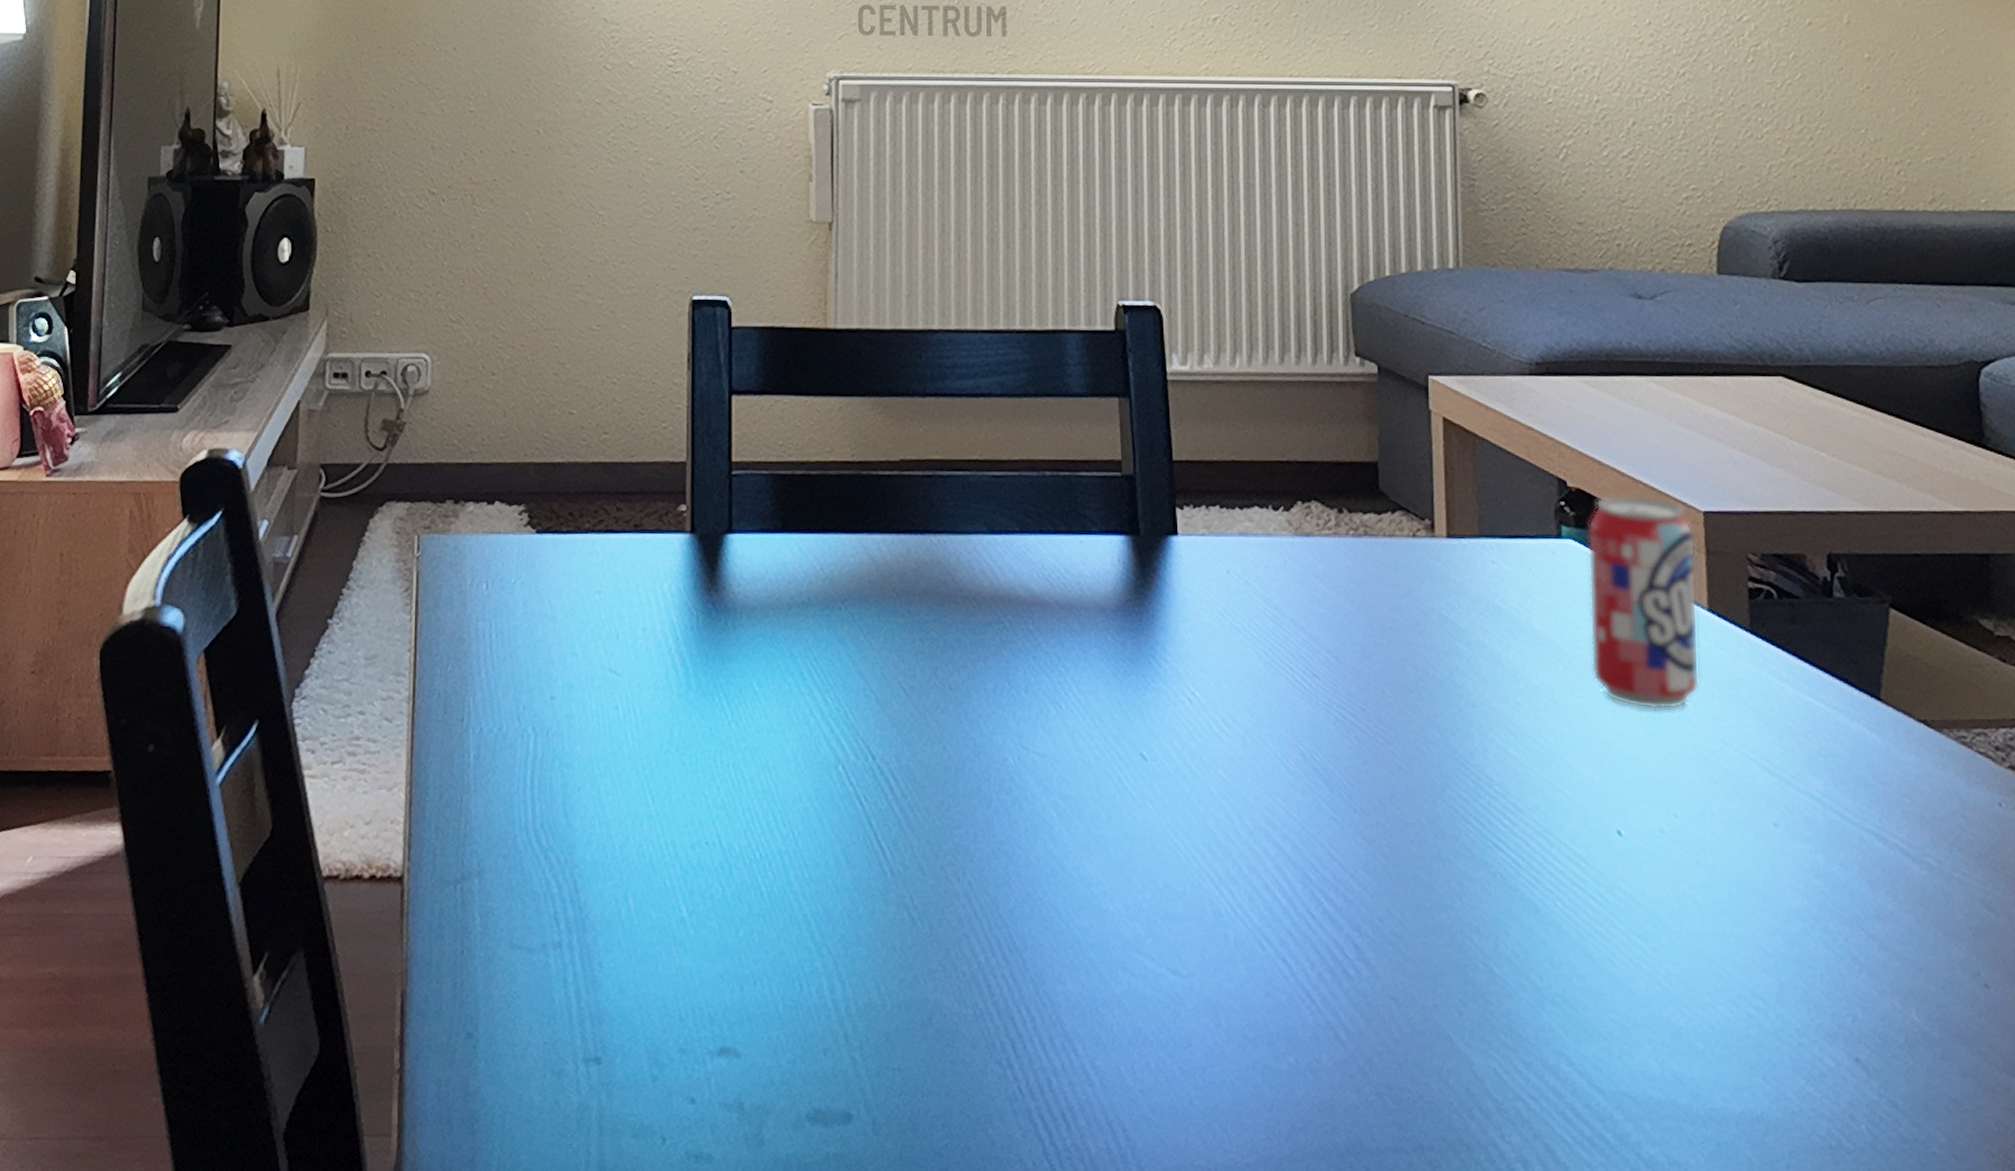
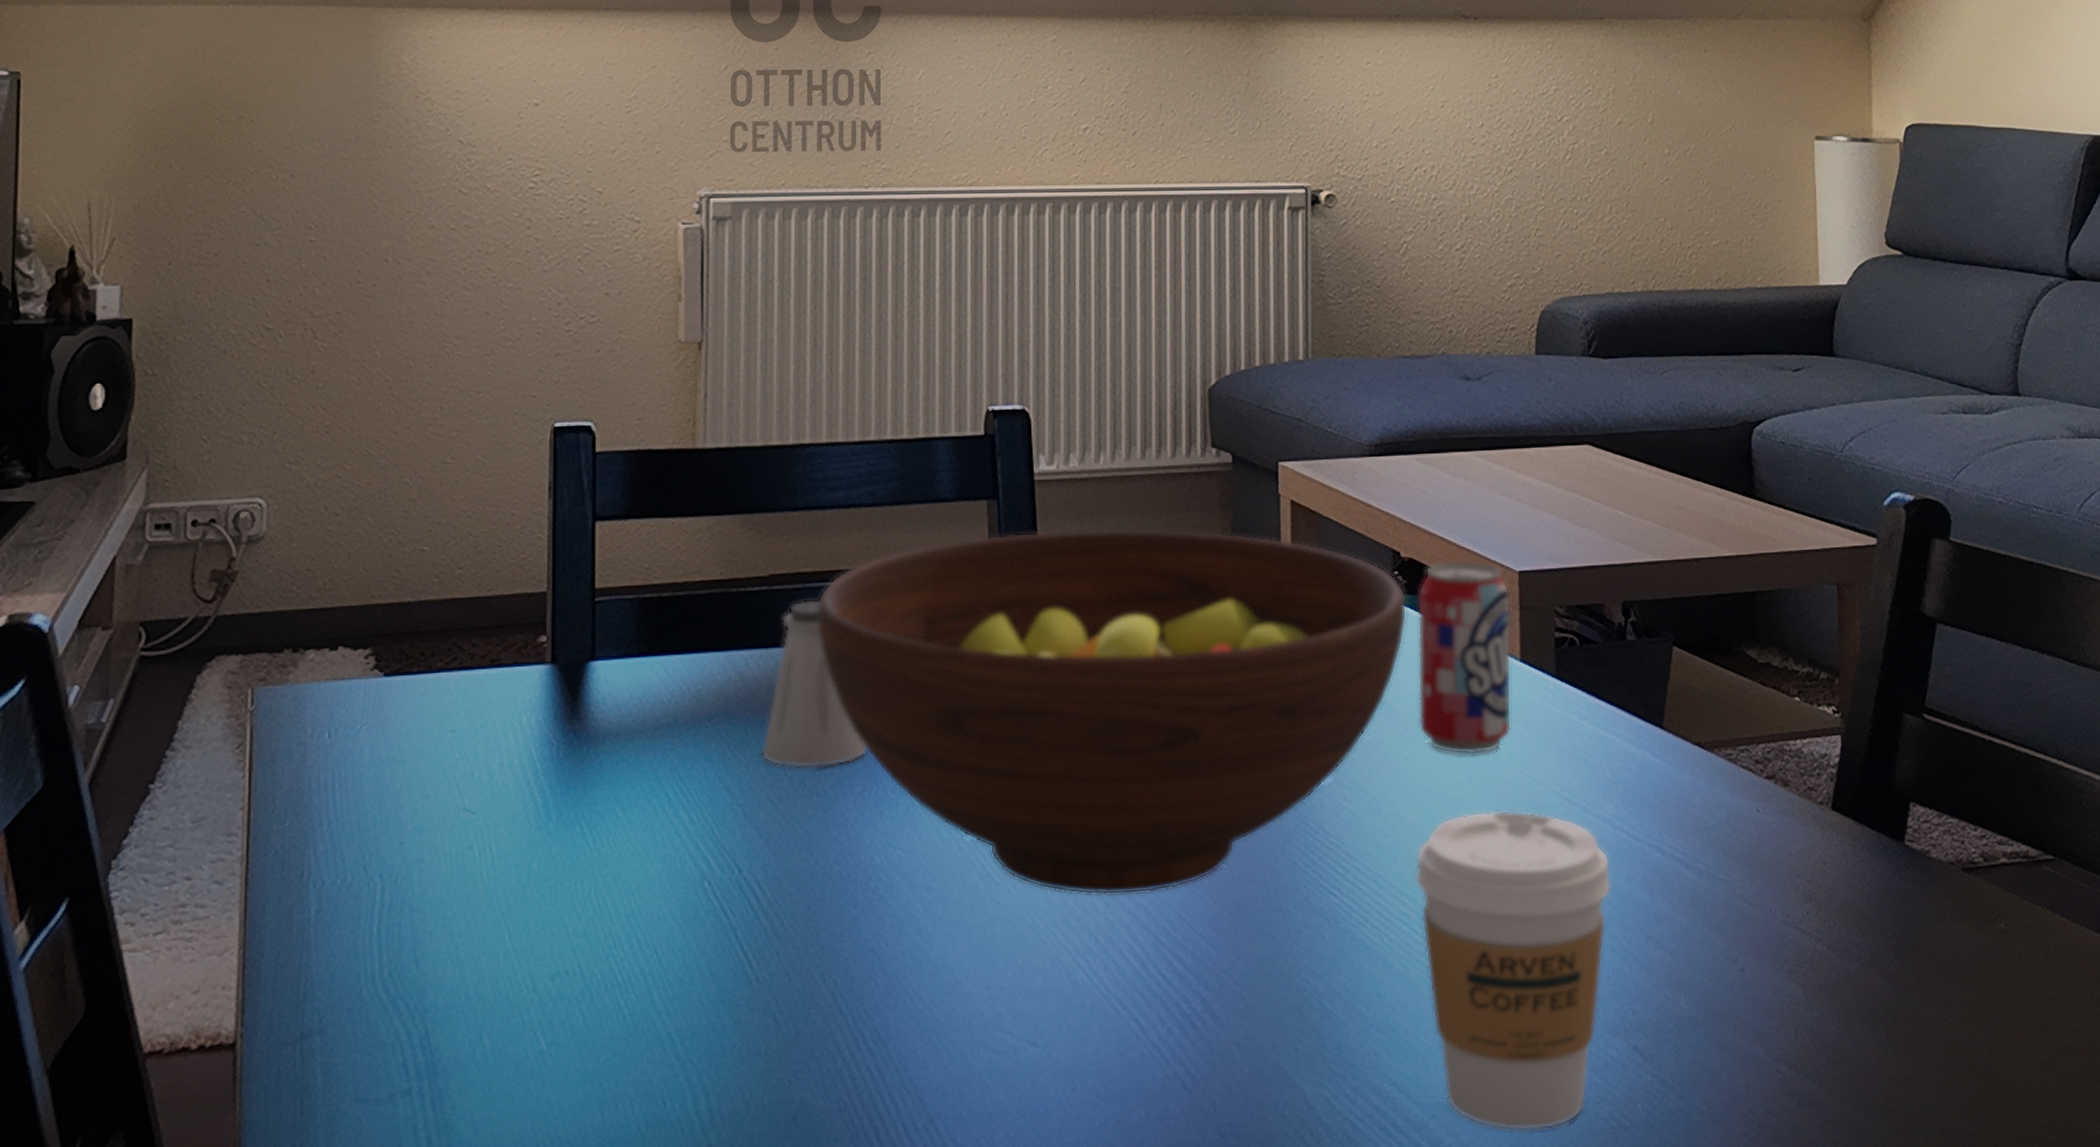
saltshaker: none [893,487,1000,661] -> present [761,599,868,769]
fruit bowl: none [947,433,1576,825] -> present [817,528,1407,896]
coffee cup: none [1591,773,1824,1139] -> present [1415,810,1612,1131]

